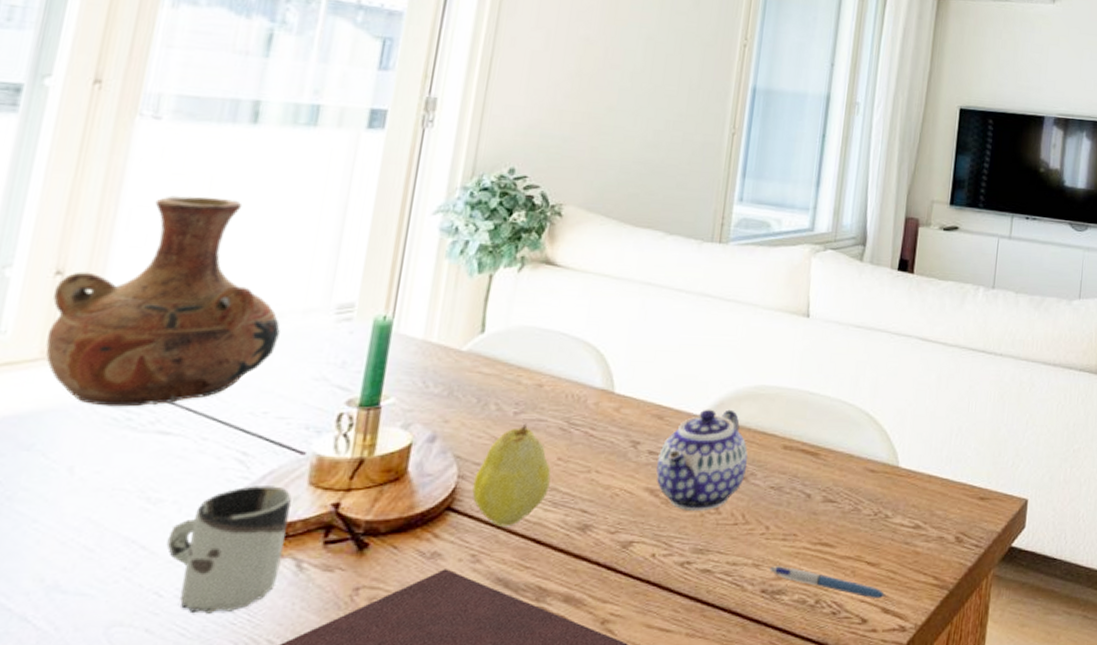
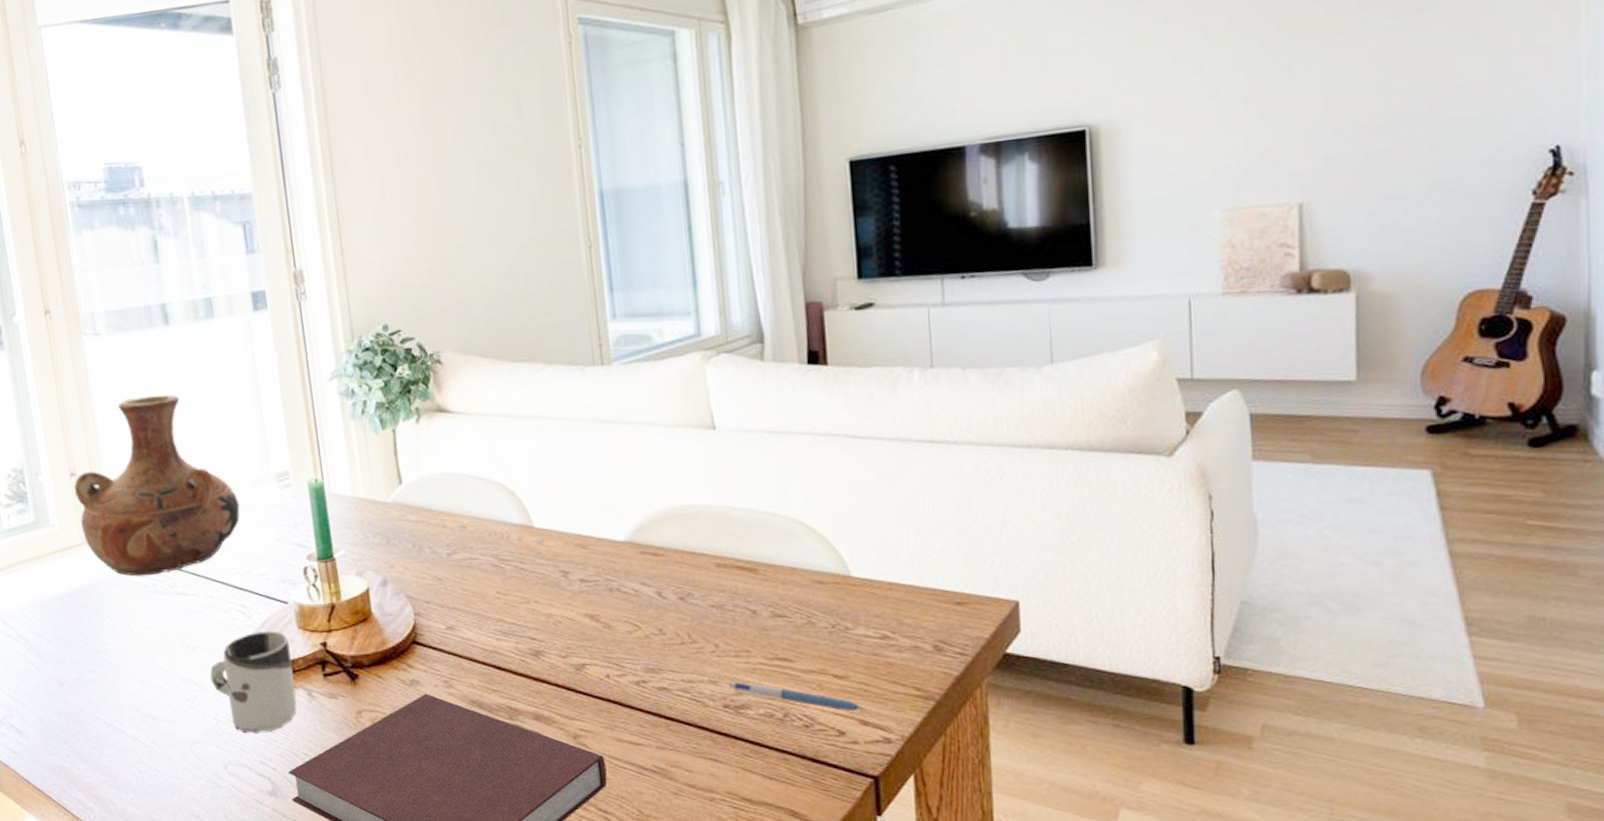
fruit: present [472,423,551,526] -> none [428,562,496,656]
teapot: present [656,409,748,512] -> none [590,532,682,634]

